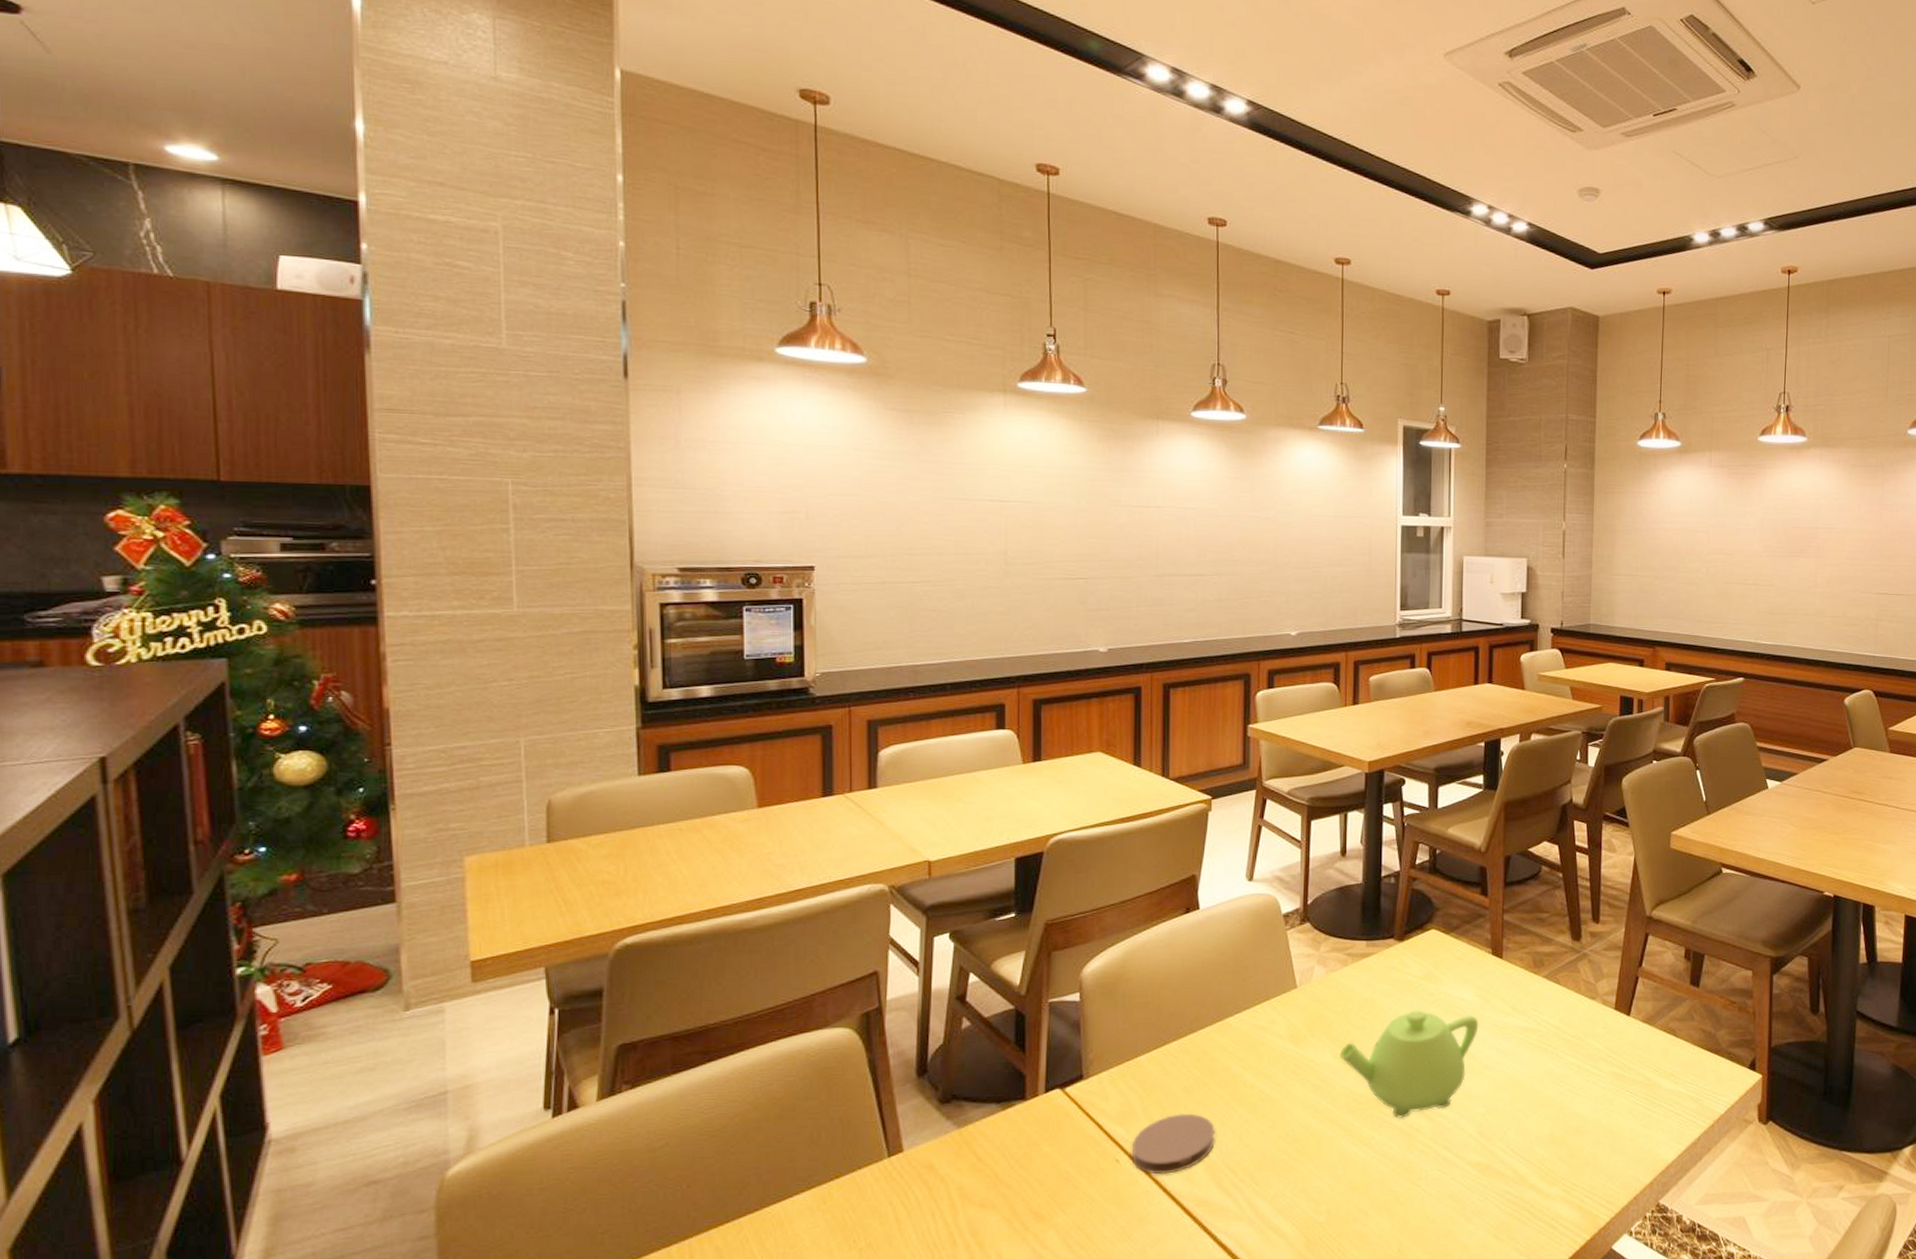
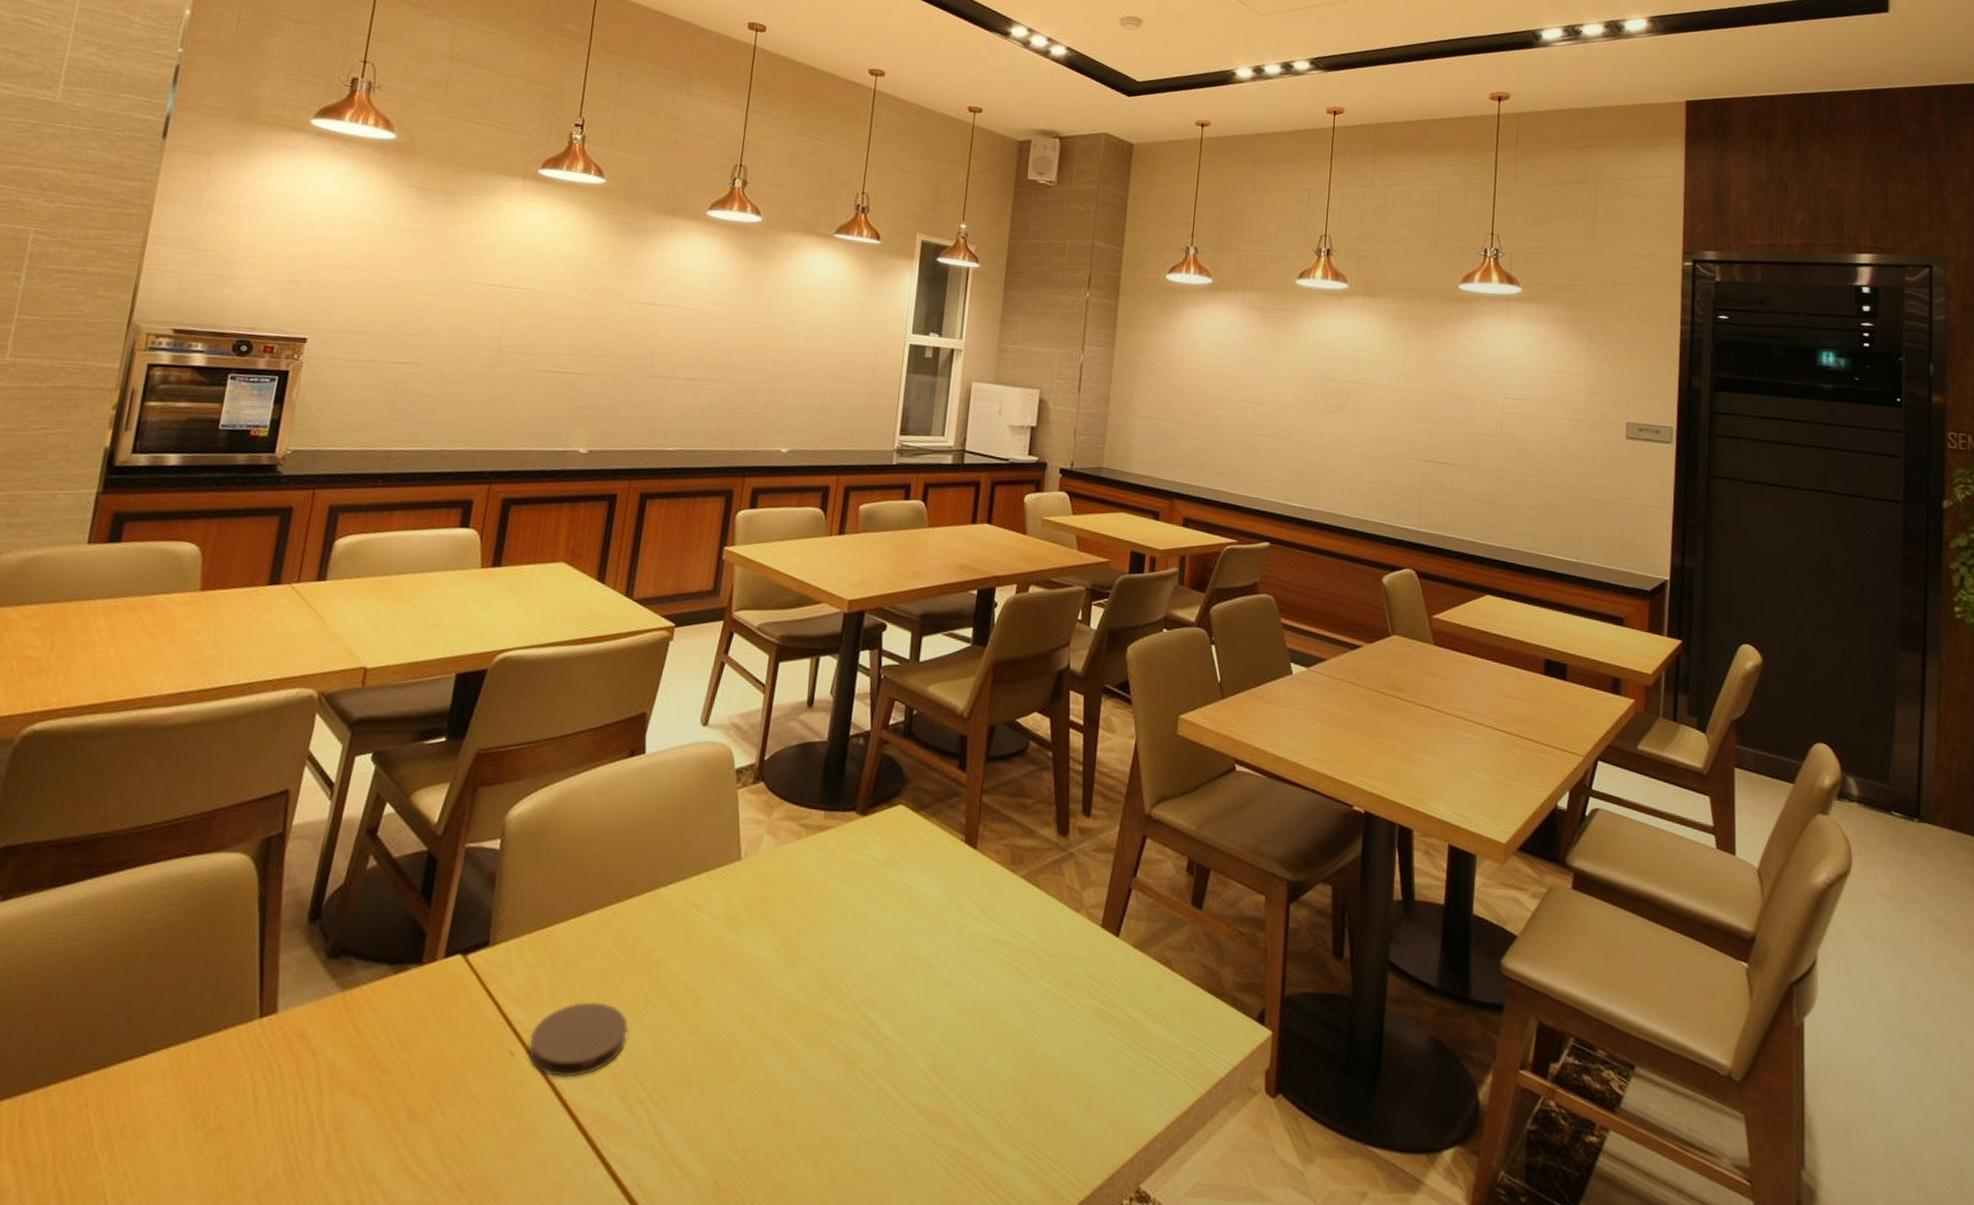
teapot: present [1340,1010,1479,1118] -> none [780,902,943,1038]

